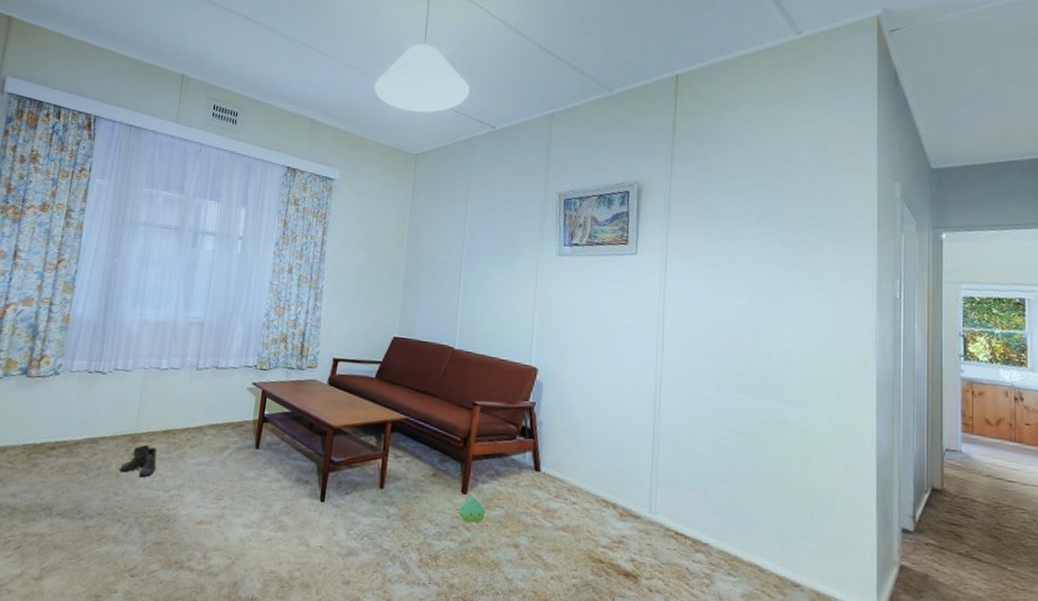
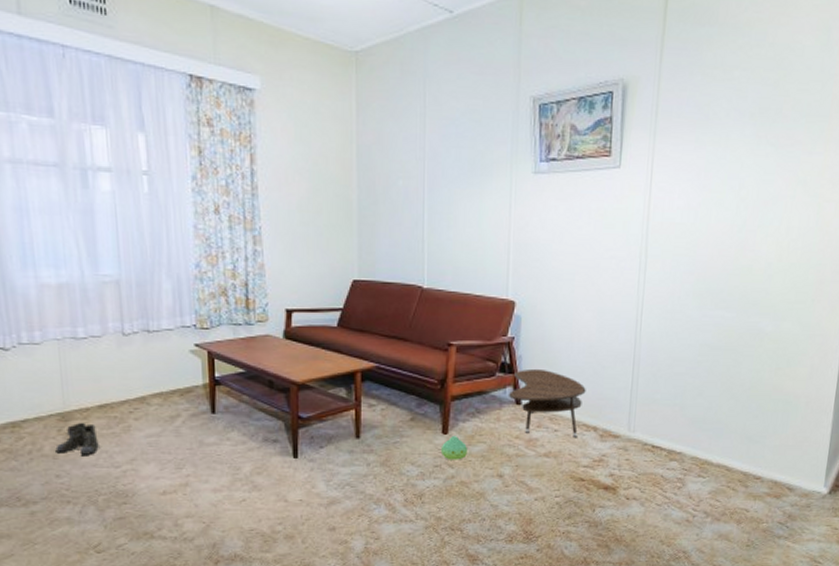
side table: none [527,435,605,514] -> present [508,368,586,439]

